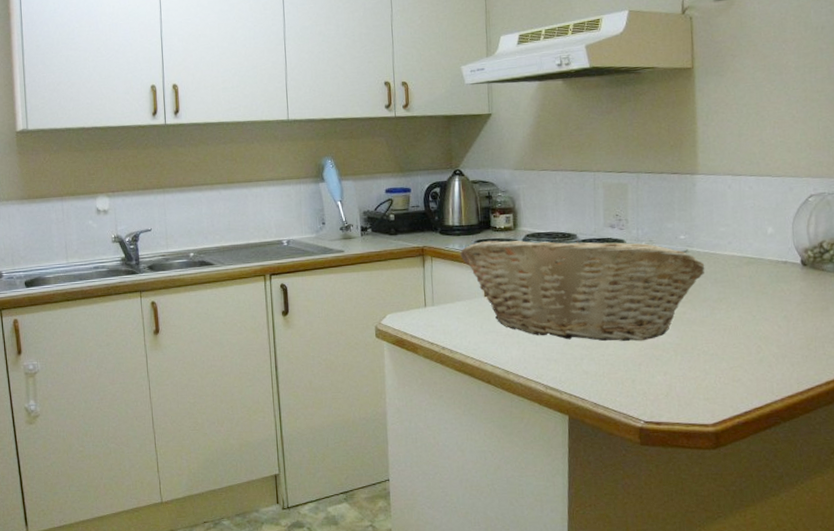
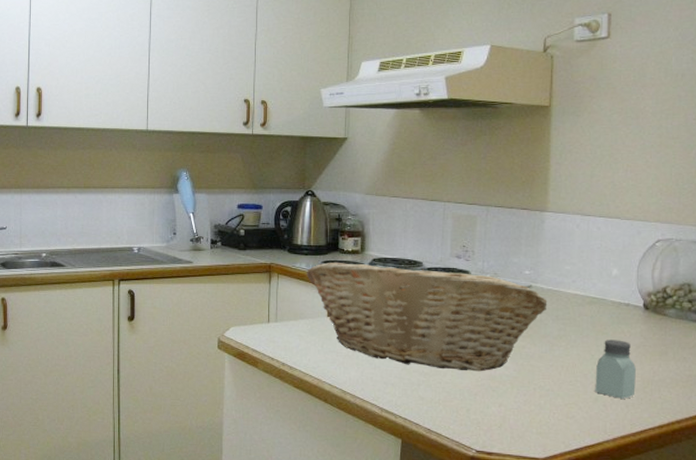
saltshaker: none [758,298,800,358] -> present [595,339,636,399]

